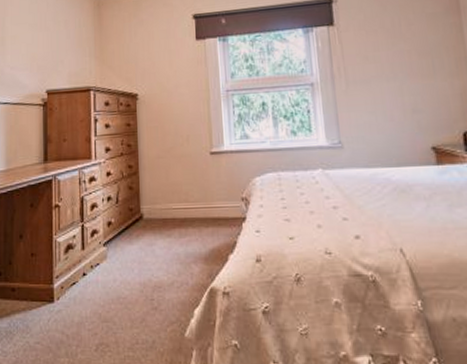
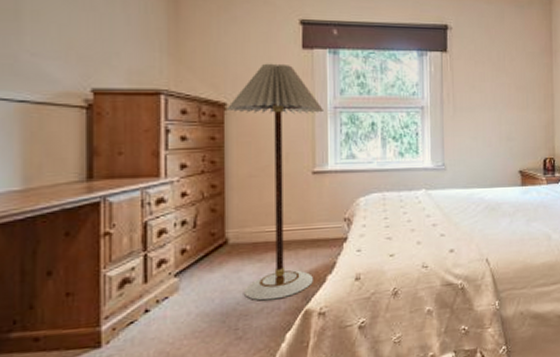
floor lamp: none [139,55,218,275] -> present [228,63,325,301]

